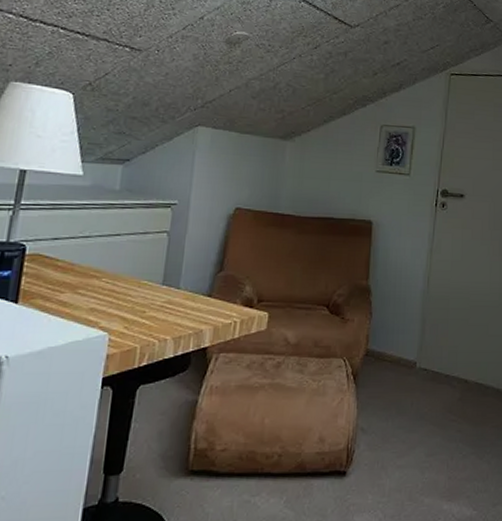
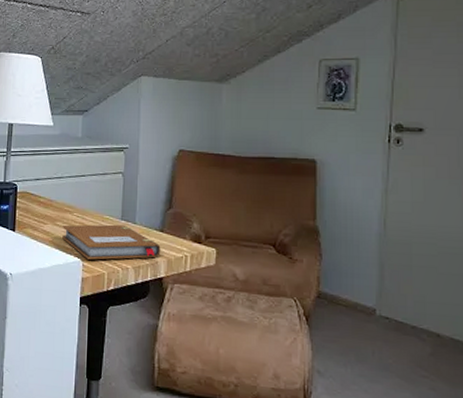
notebook: none [84,290,207,333] -> present [62,224,161,260]

